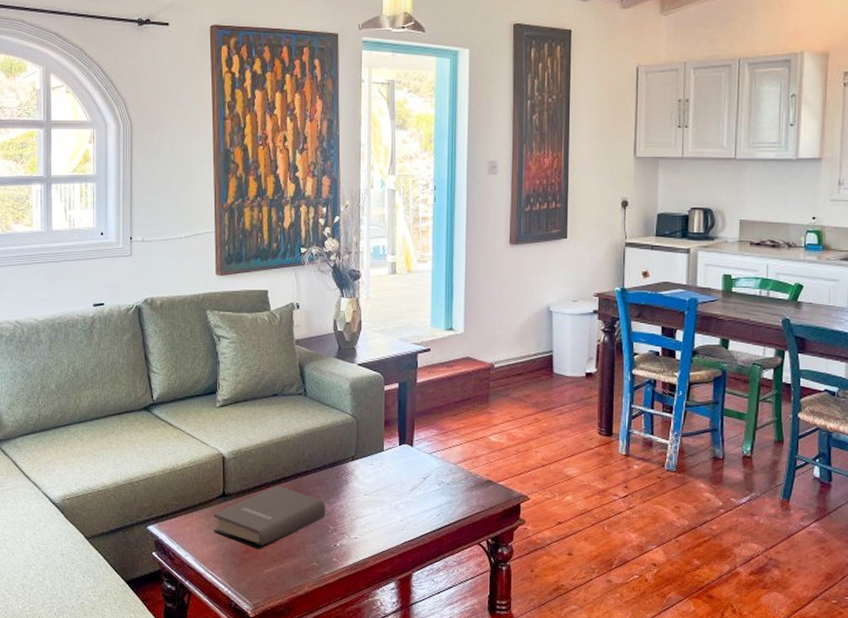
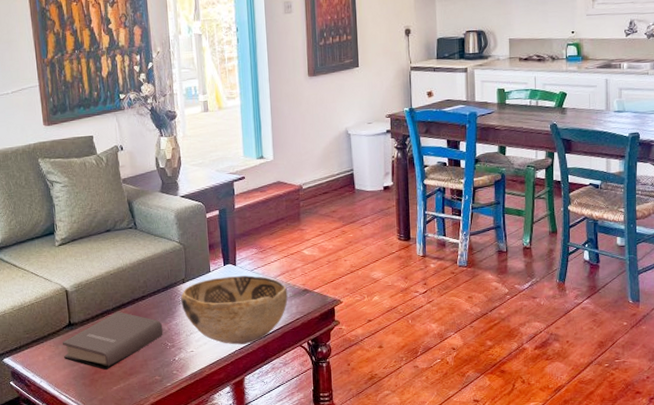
decorative bowl: none [348,458,468,536] -> present [181,275,288,345]

